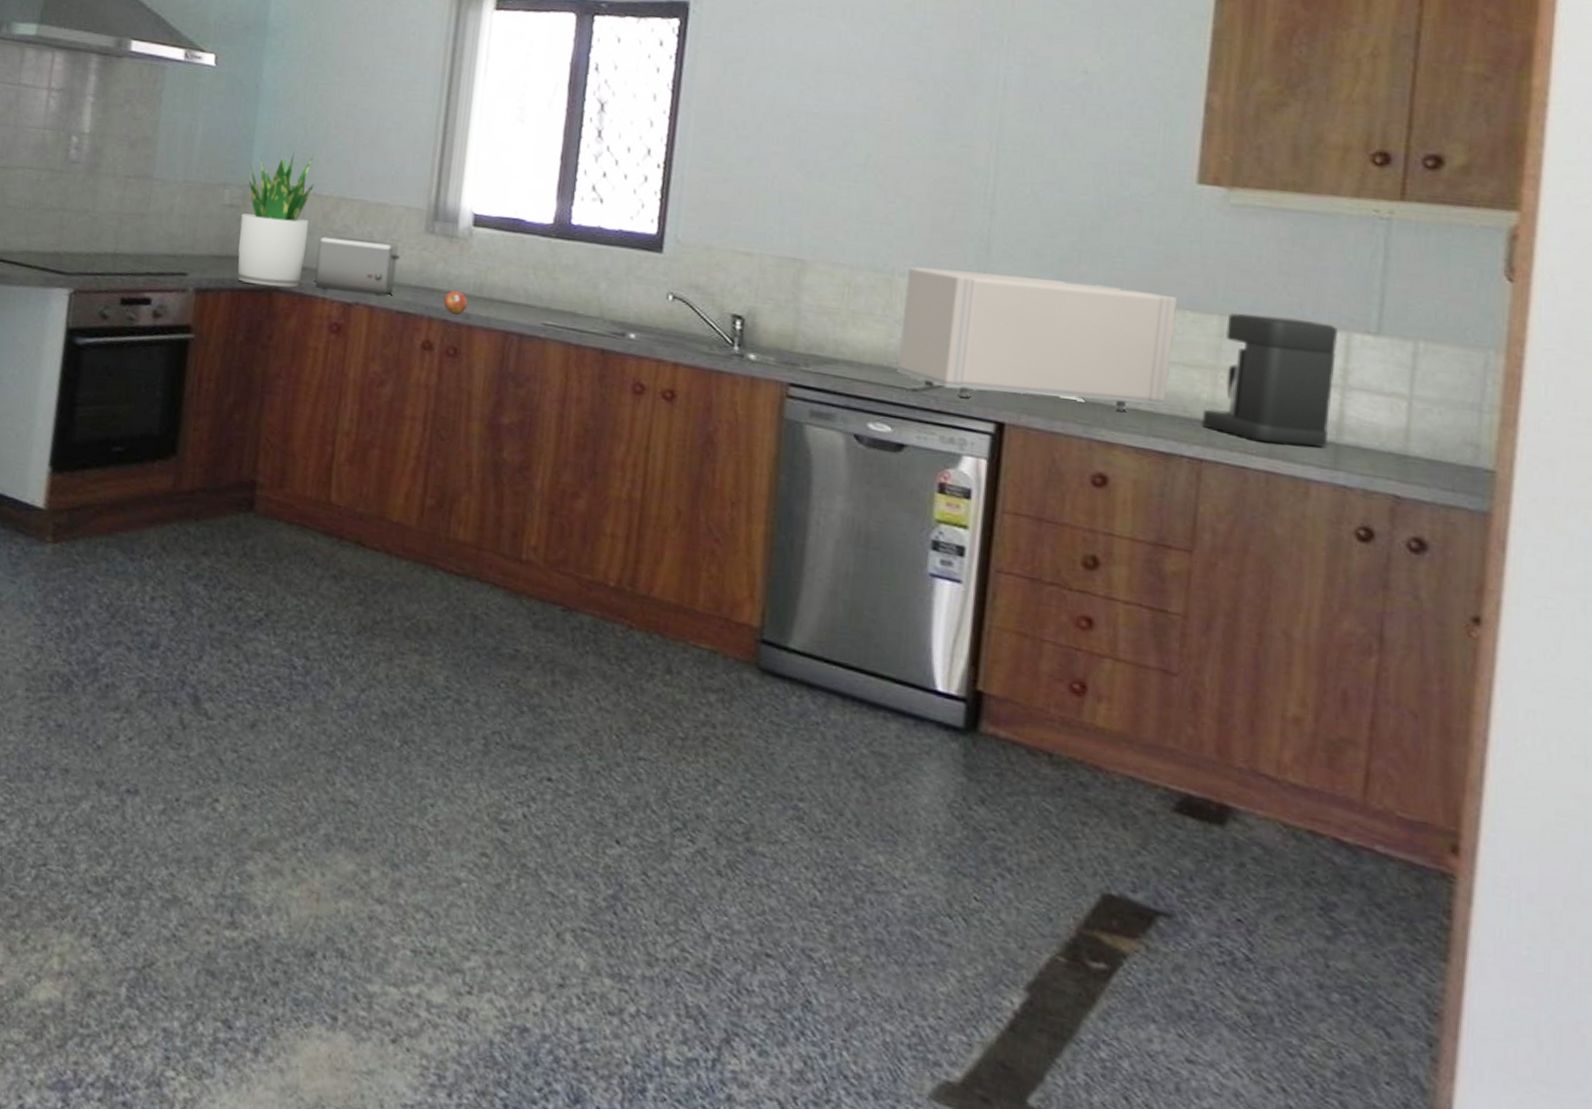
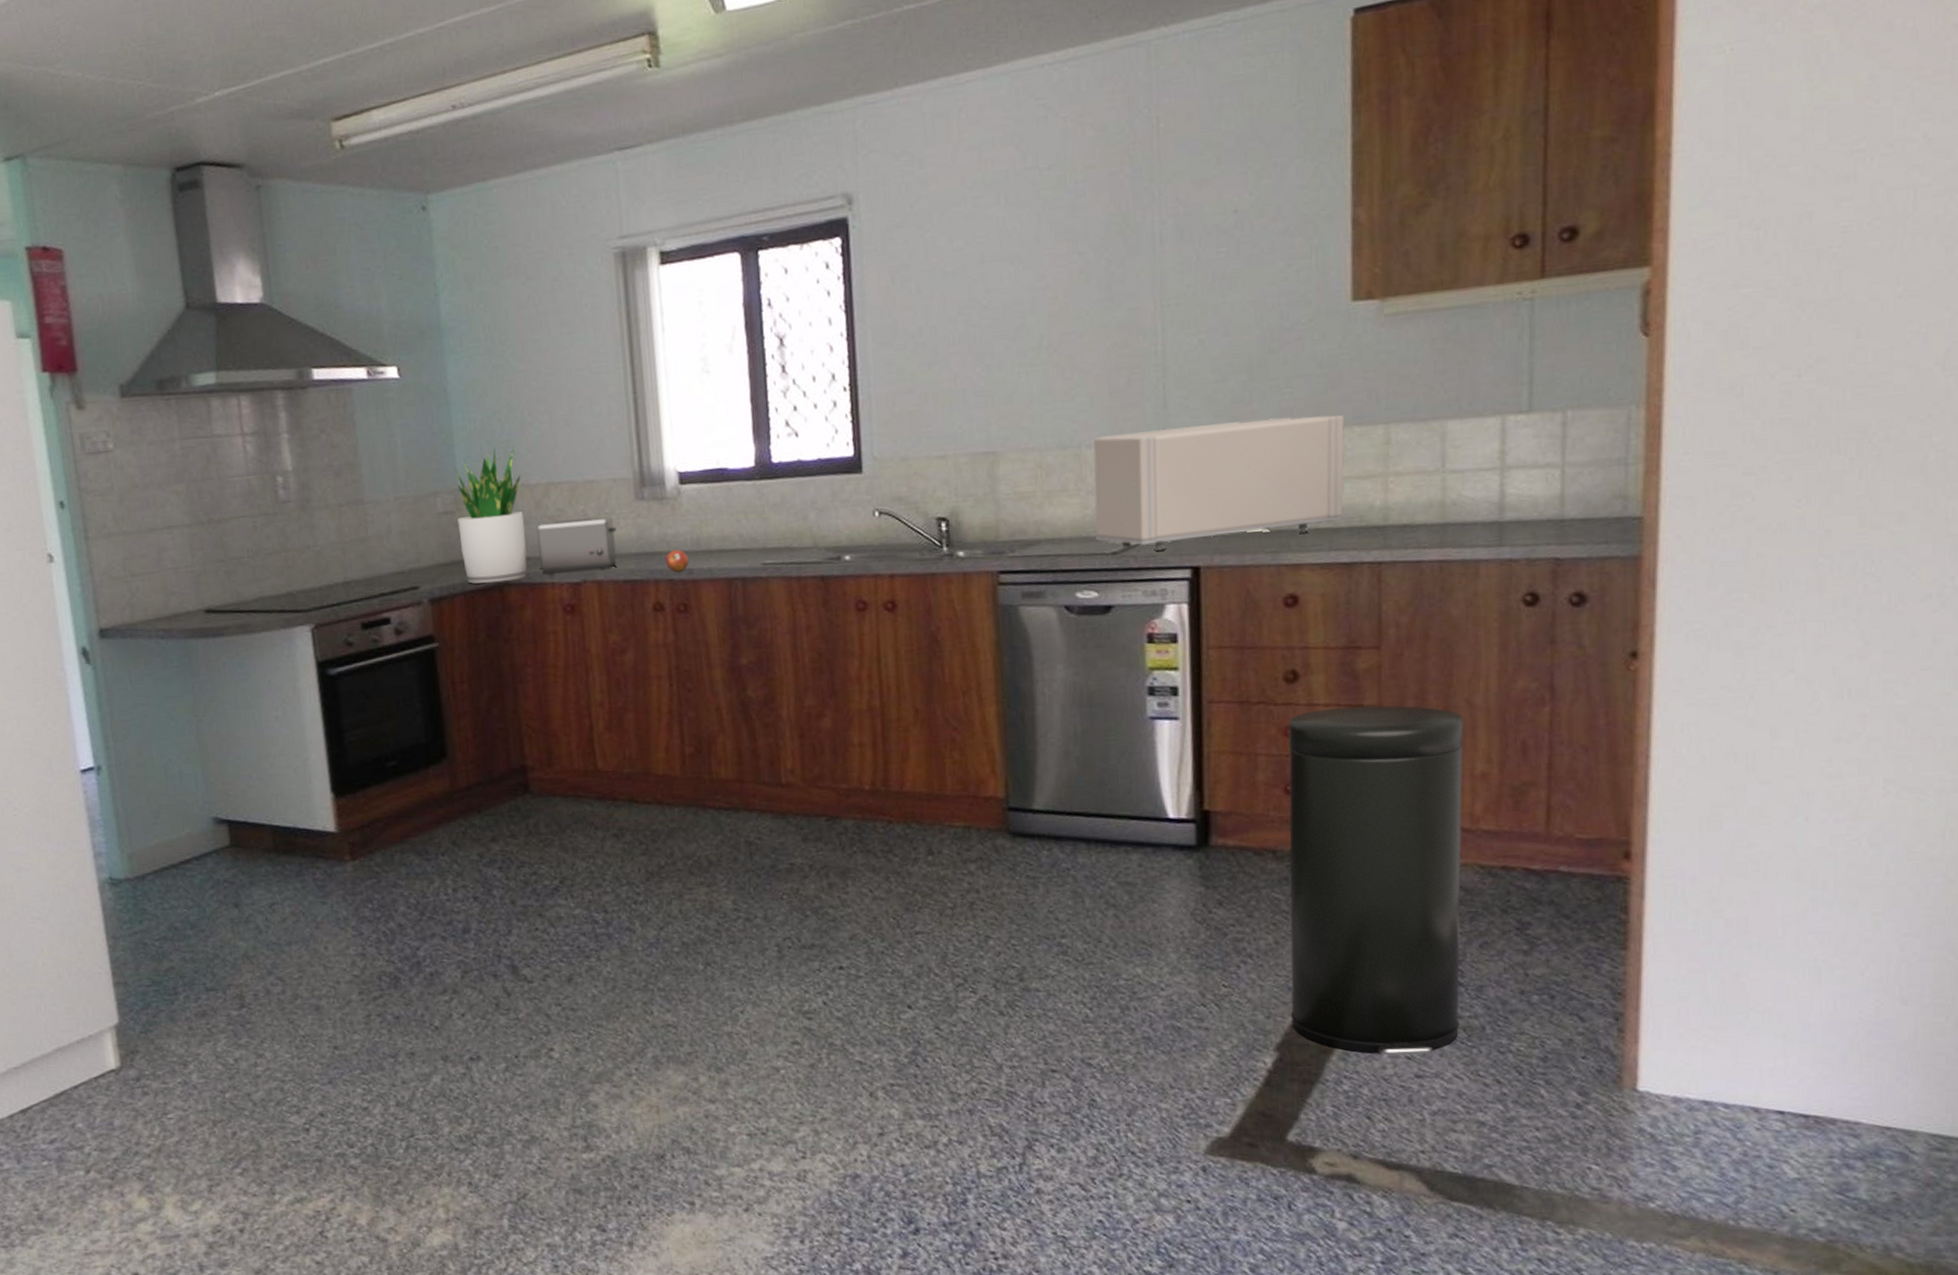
pedal bin: none [1048,605,1278,1037] -> present [1288,705,1464,1055]
coffee maker: present [1202,312,1338,447] -> none [1377,411,1494,535]

